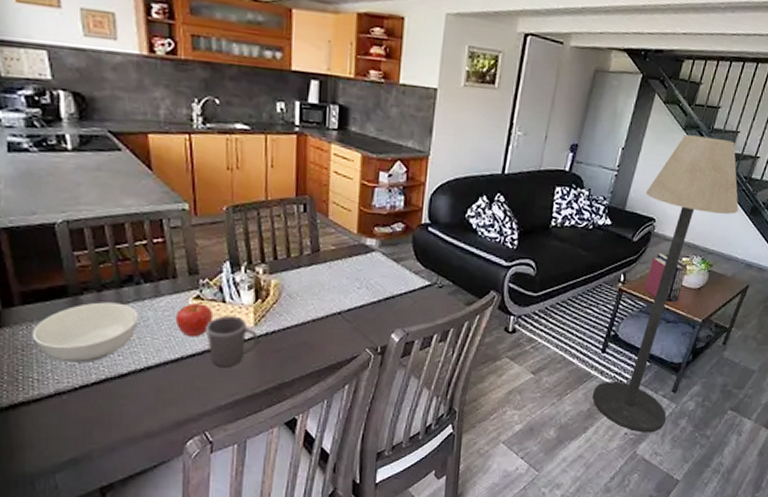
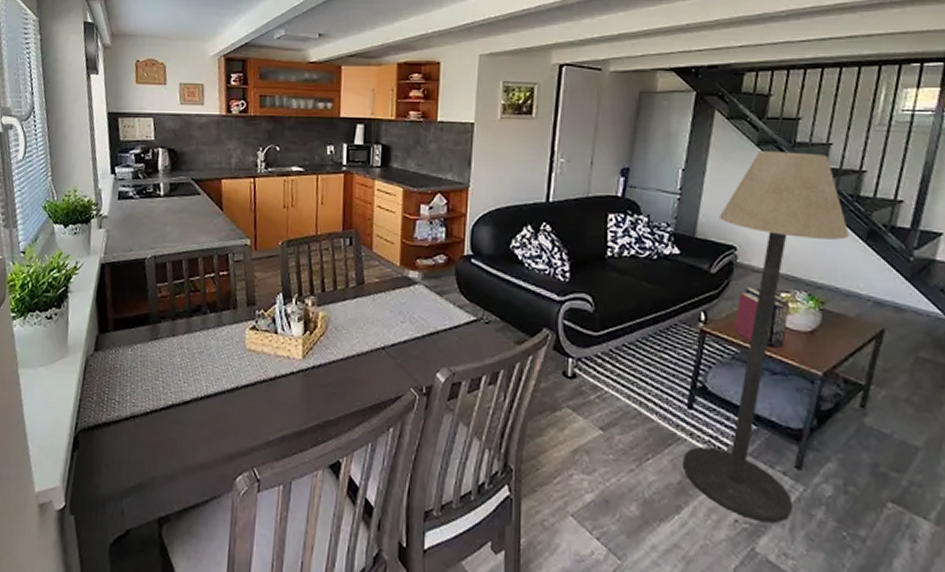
bowl: present [32,302,139,363] -> none [118,330,204,388]
fruit: present [175,303,214,337] -> none [233,333,267,368]
mug: present [206,316,259,368] -> none [259,347,306,401]

